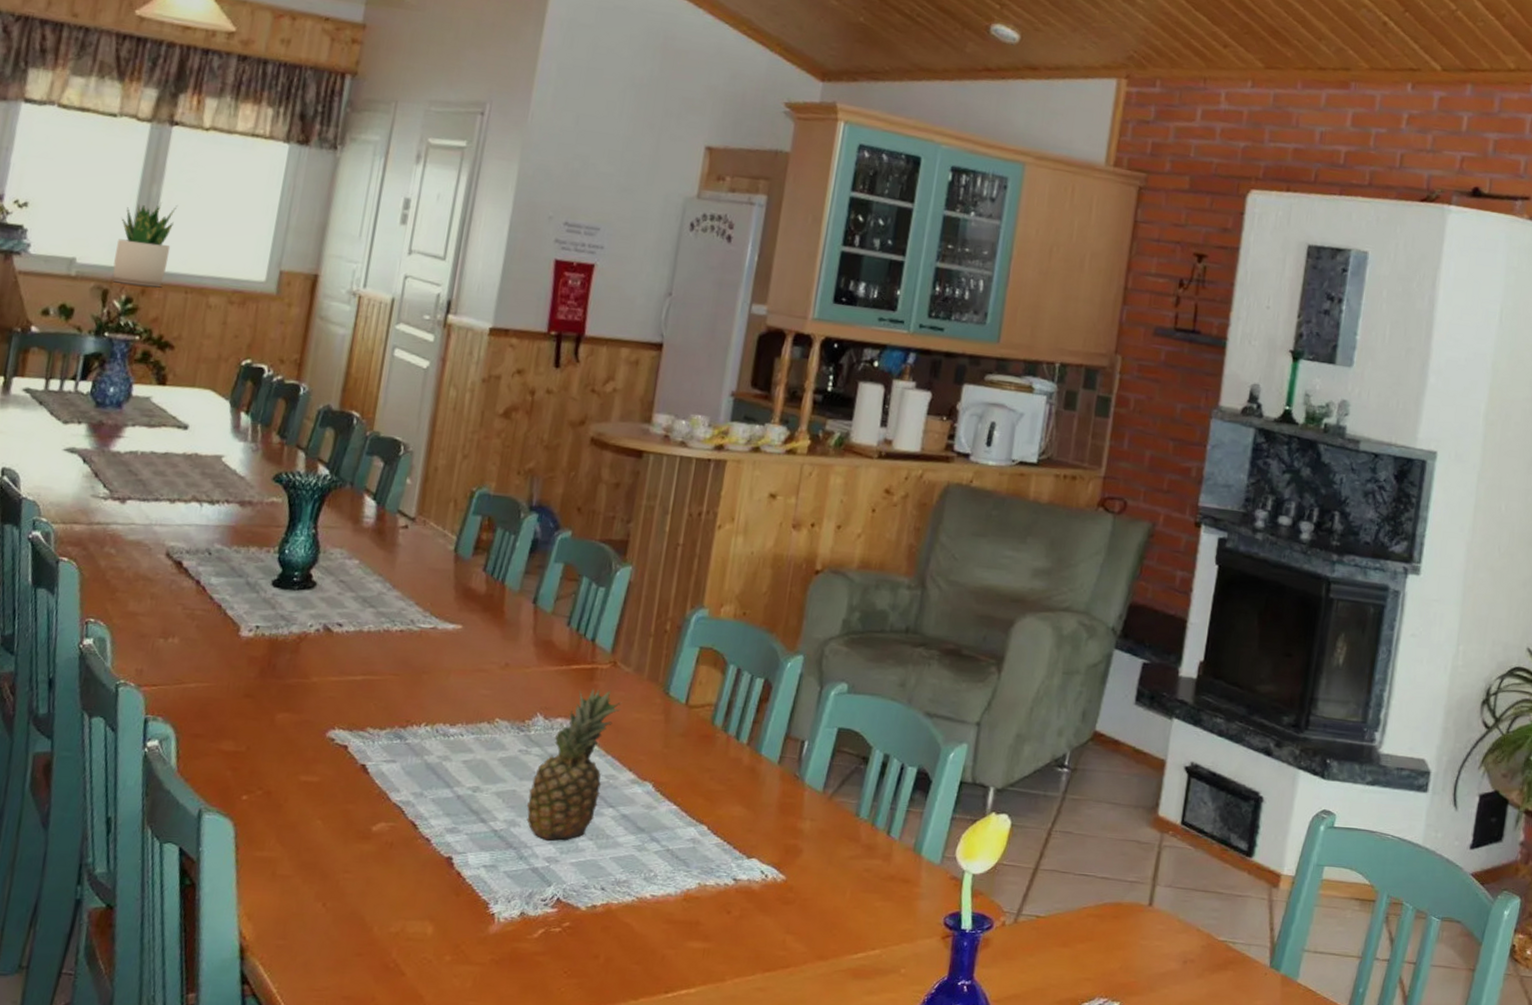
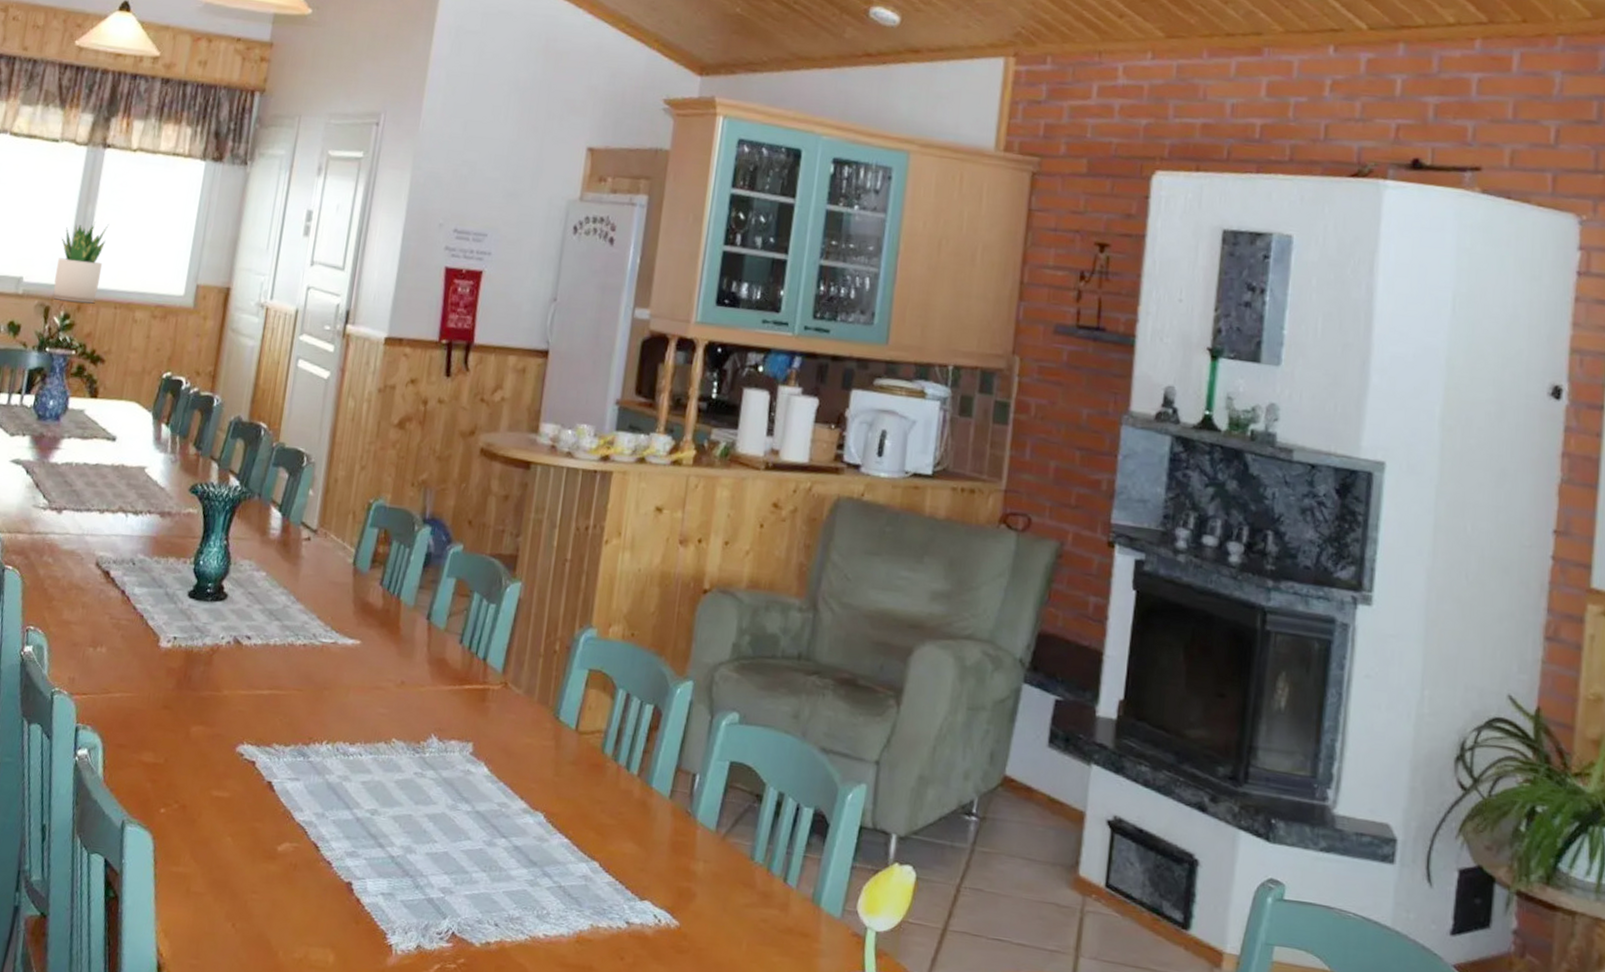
fruit: present [526,688,622,841] -> none [421,710,513,872]

